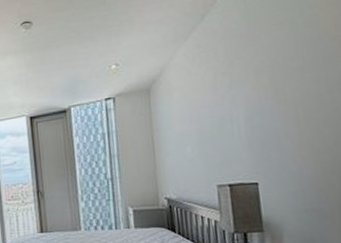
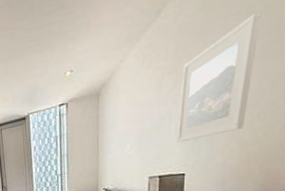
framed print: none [236,23,312,148] -> present [177,11,261,143]

